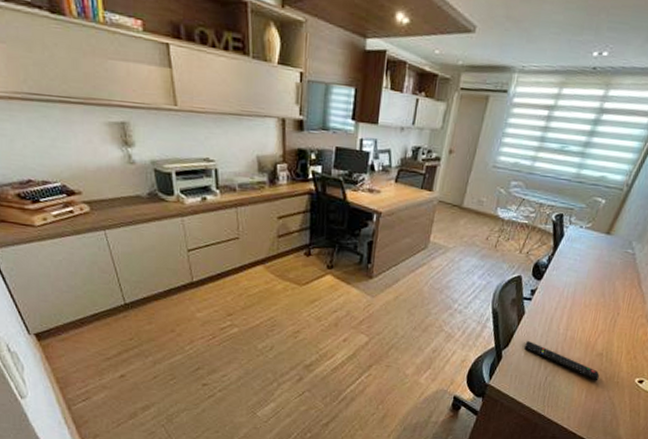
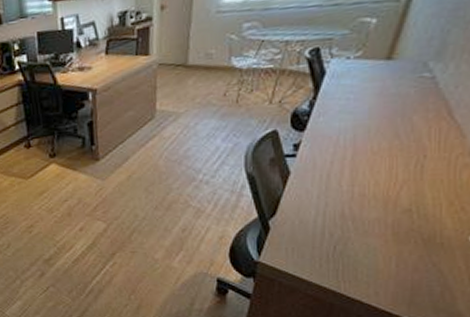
remote control: present [524,340,599,381] -> none [298,204,412,245]

